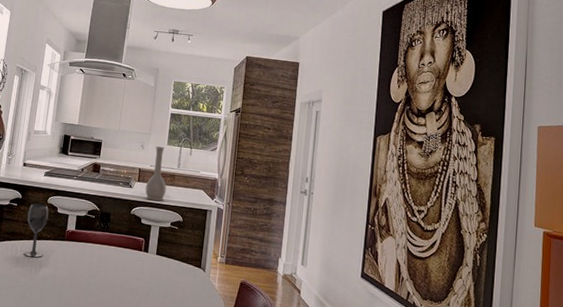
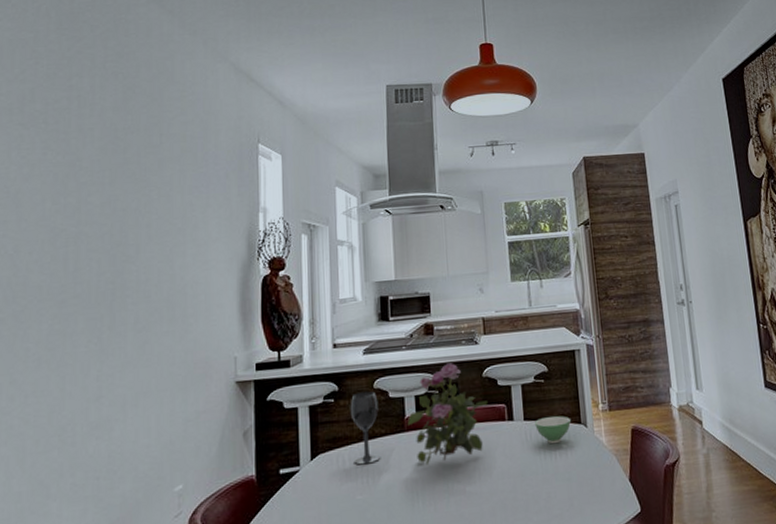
flower bouquet: none [68,197,131,270] -> present [408,363,488,466]
vase: present [145,146,167,202] -> none [494,284,521,355]
bowl: none [163,256,194,279] -> present [534,416,572,444]

